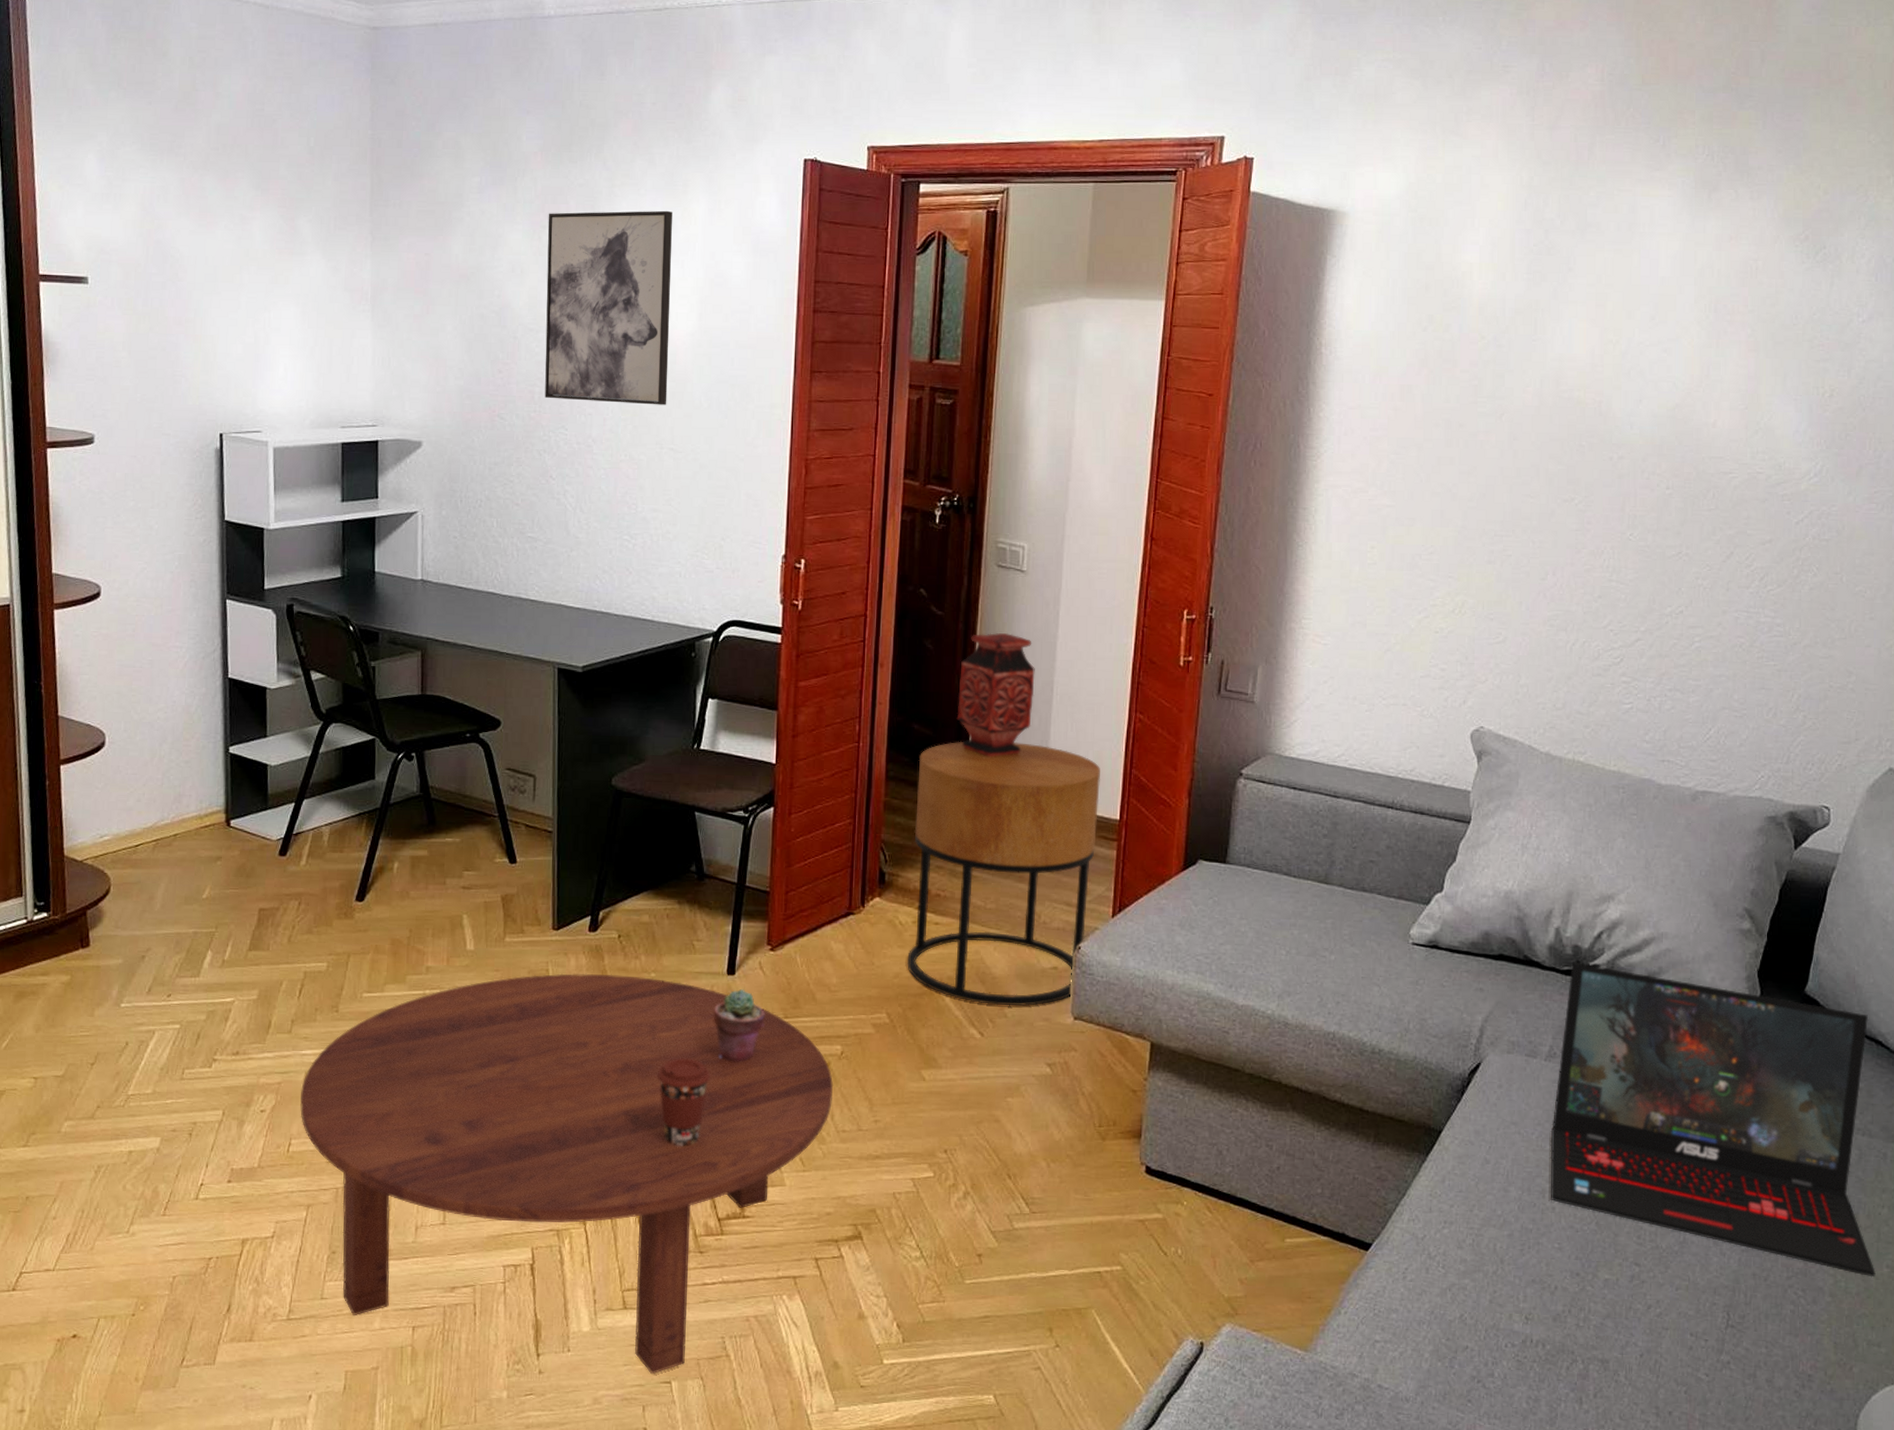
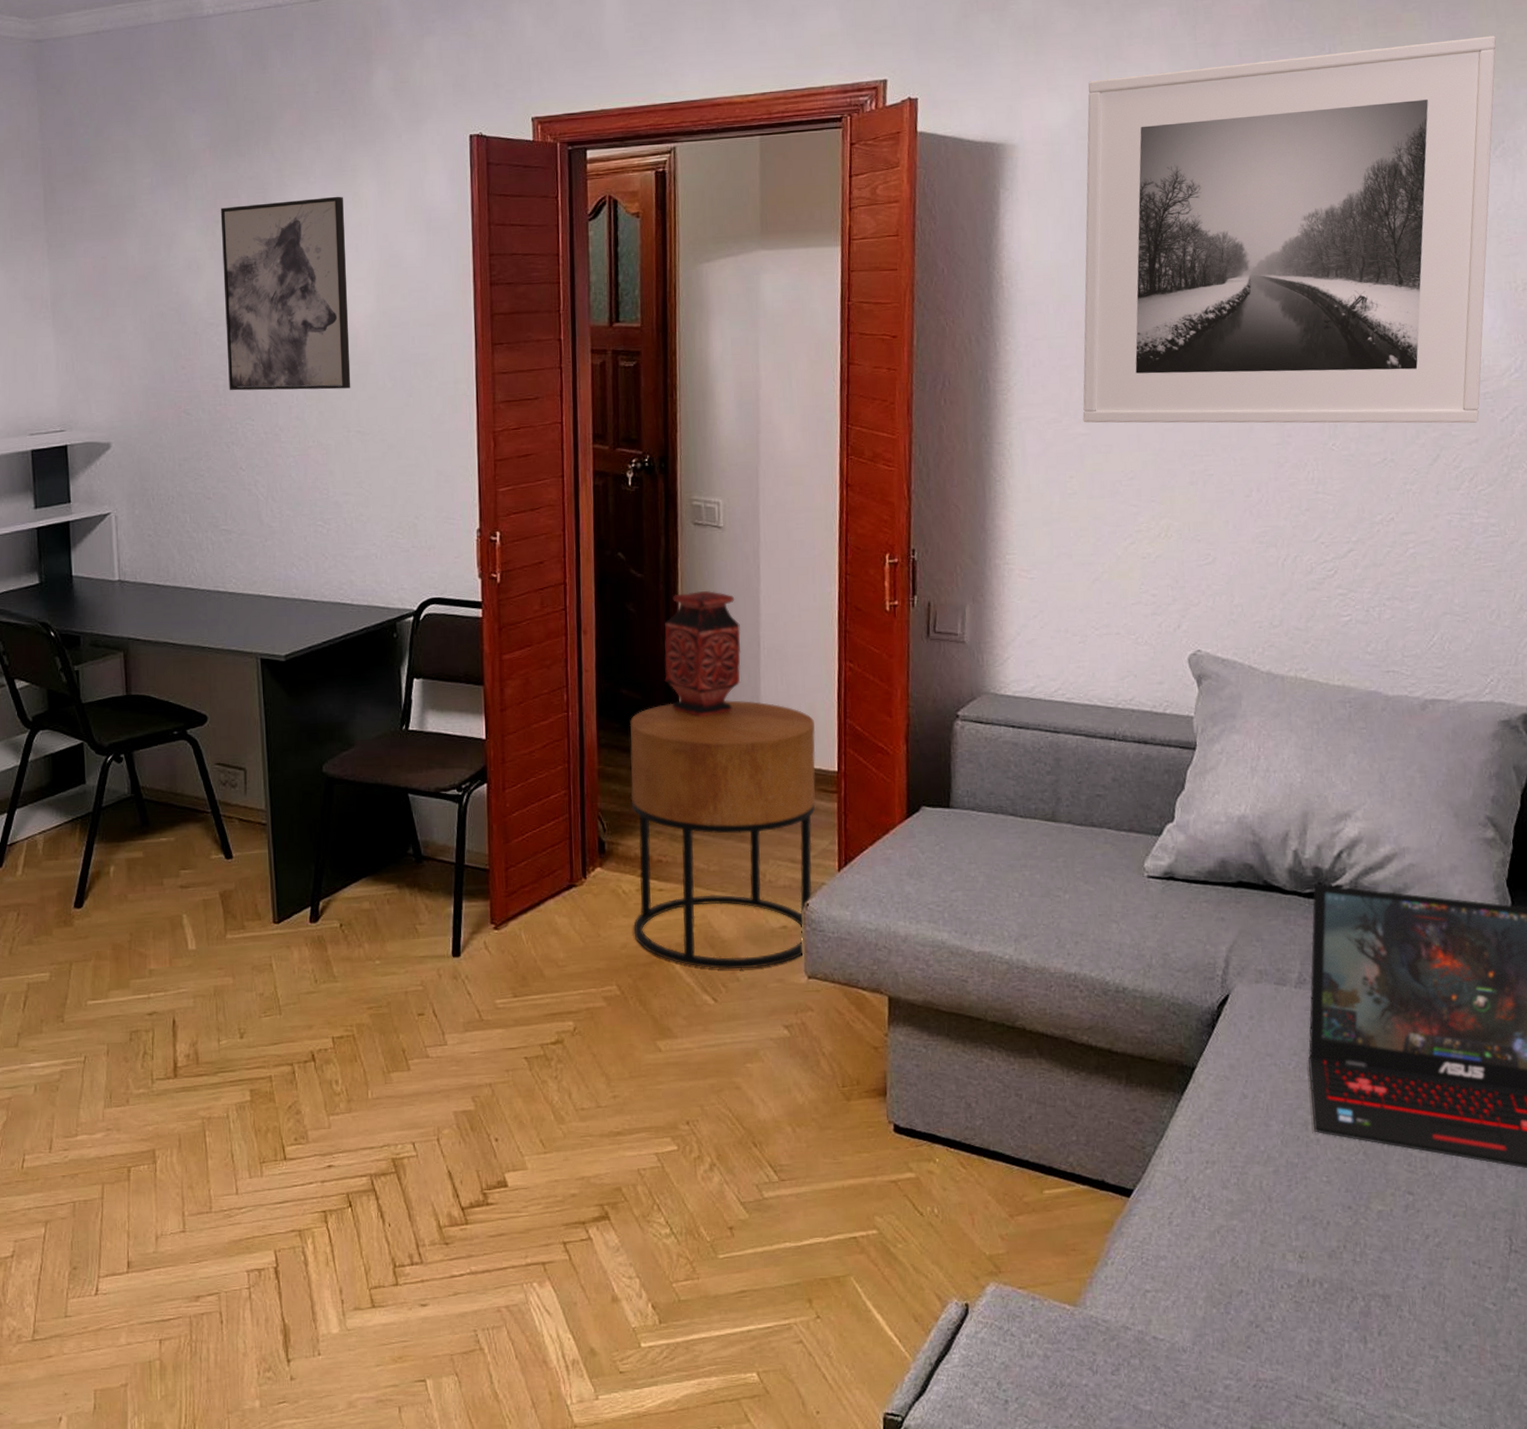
coffee table: present [300,973,834,1375] -> none [32,964,569,1374]
coffee cup: present [657,1058,711,1146] -> none [389,1045,444,1136]
potted succulent: present [714,989,766,1062] -> none [442,971,495,1046]
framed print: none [1389,140,1827,523] -> present [1082,36,1496,424]

